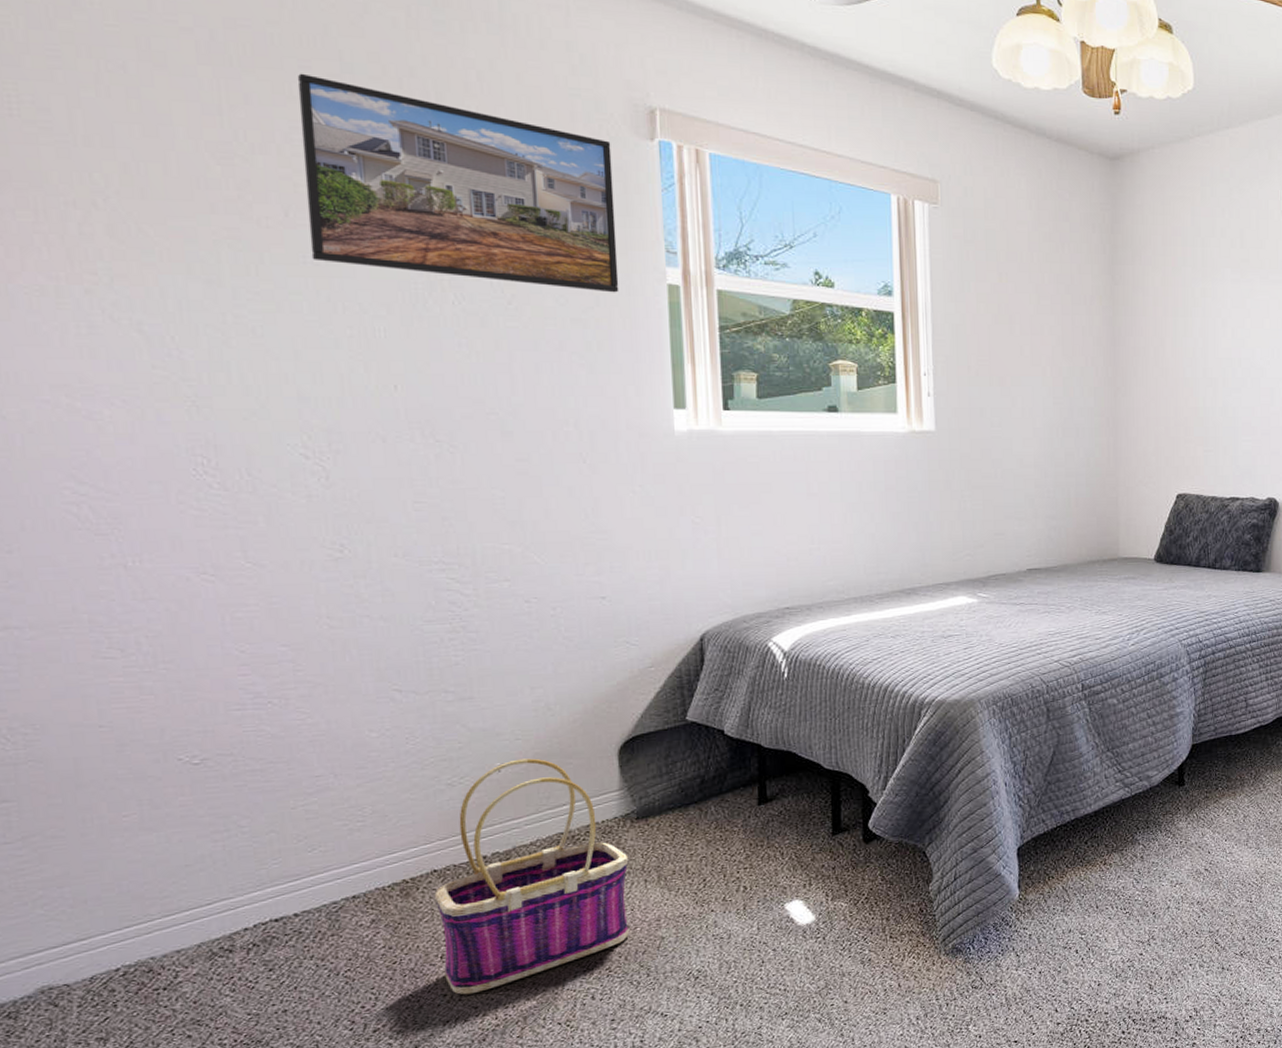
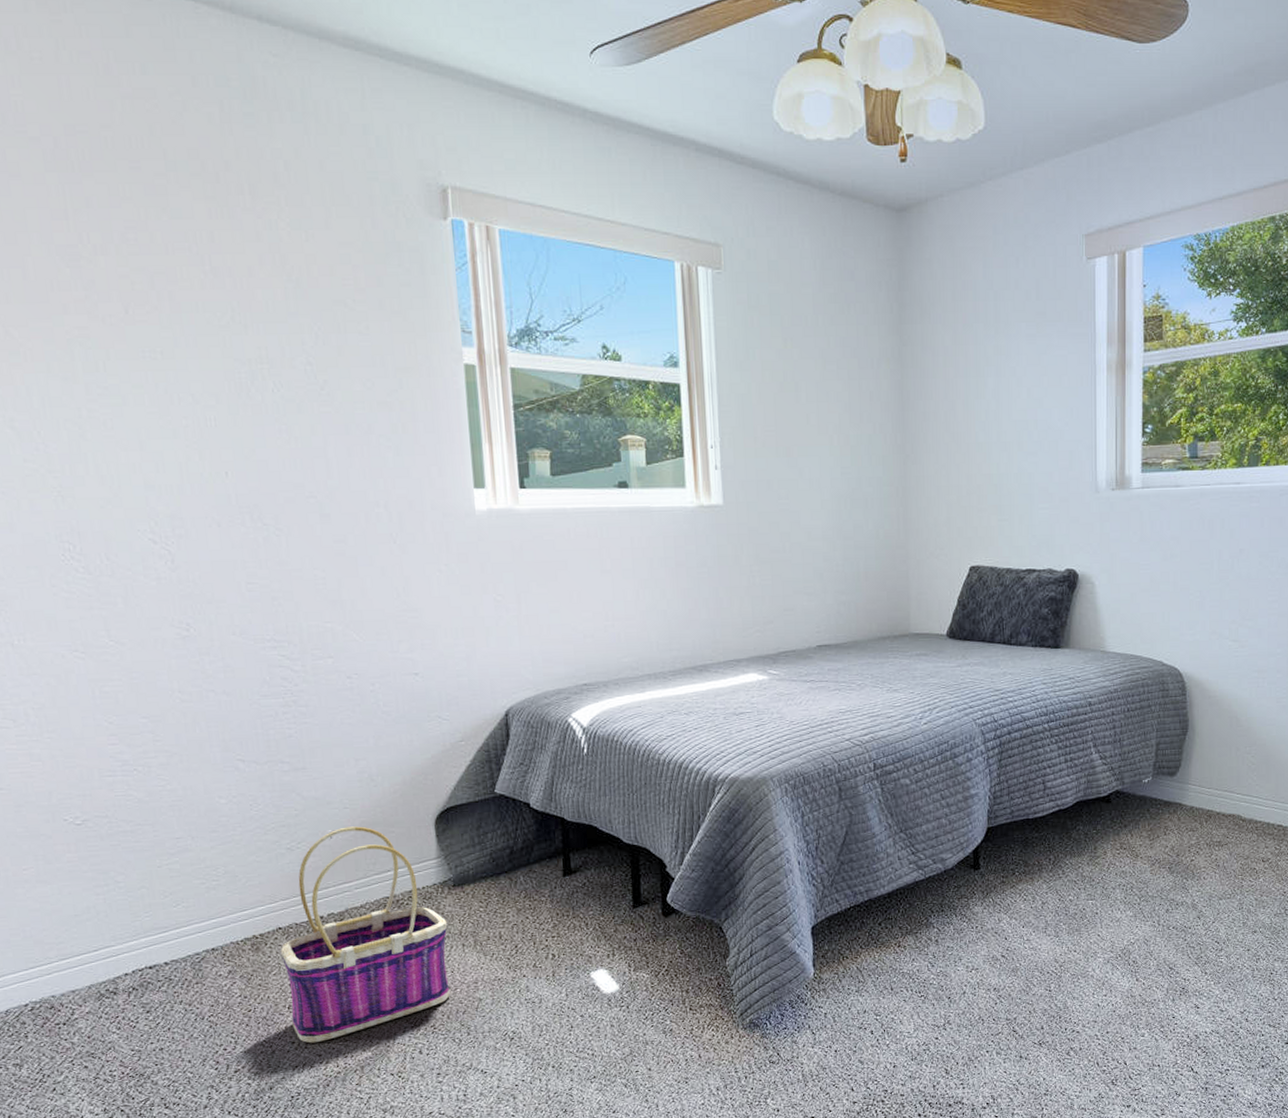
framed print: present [297,73,619,293] -> none [129,174,420,375]

